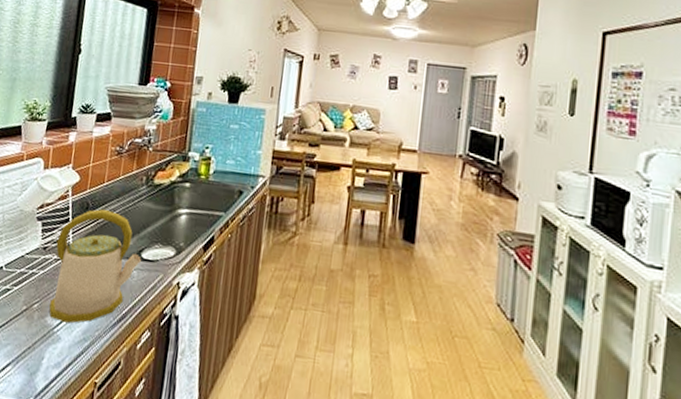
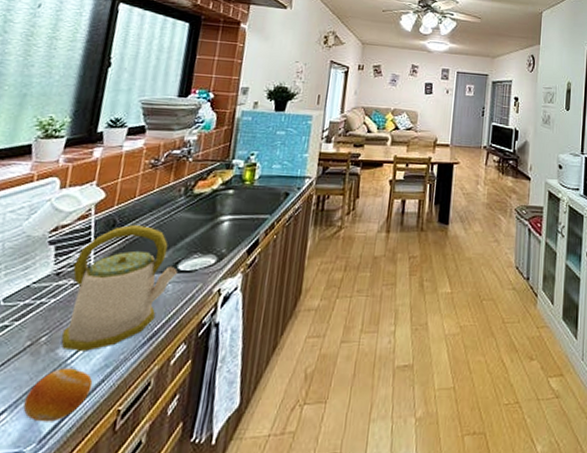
fruit: none [22,334,75,382] -> present [23,368,93,422]

